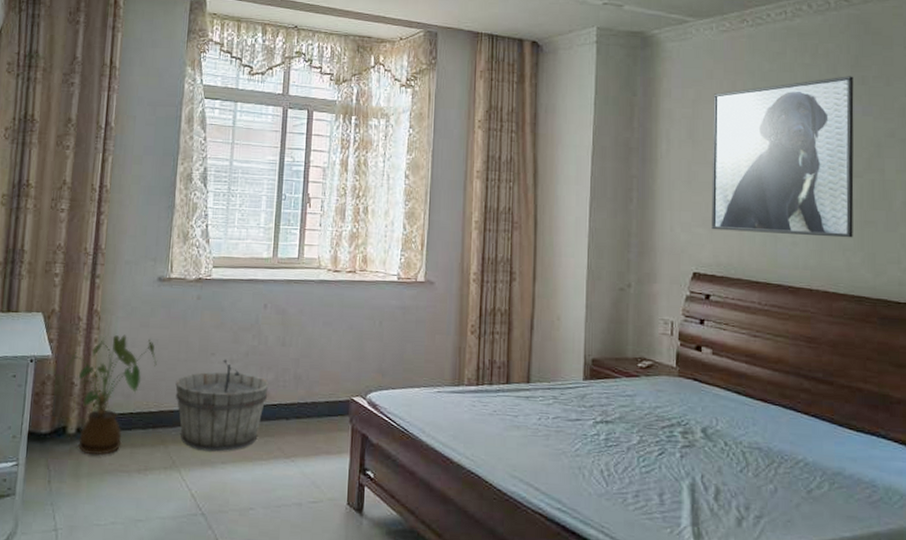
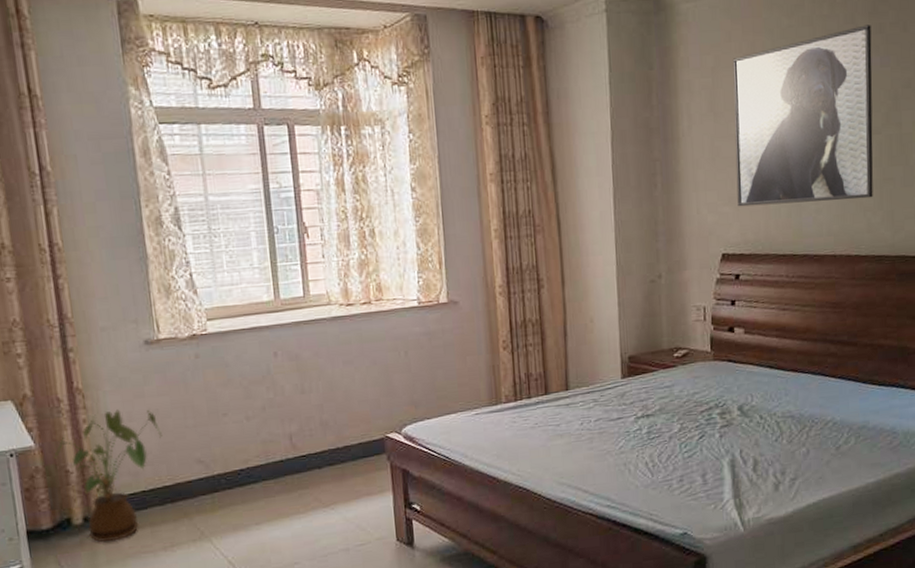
wooden bucket: present [175,359,269,452] -> none [188,417,295,516]

